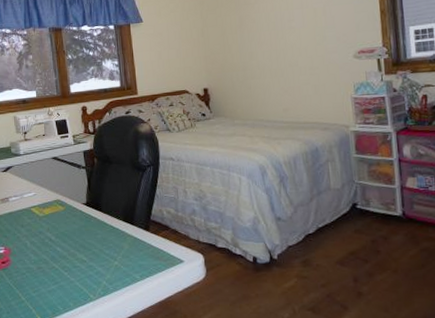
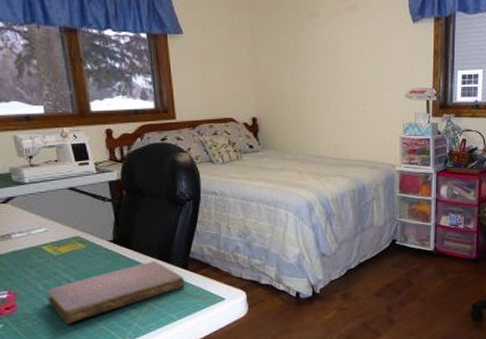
notebook: none [33,223,147,279] -> present [46,261,185,324]

